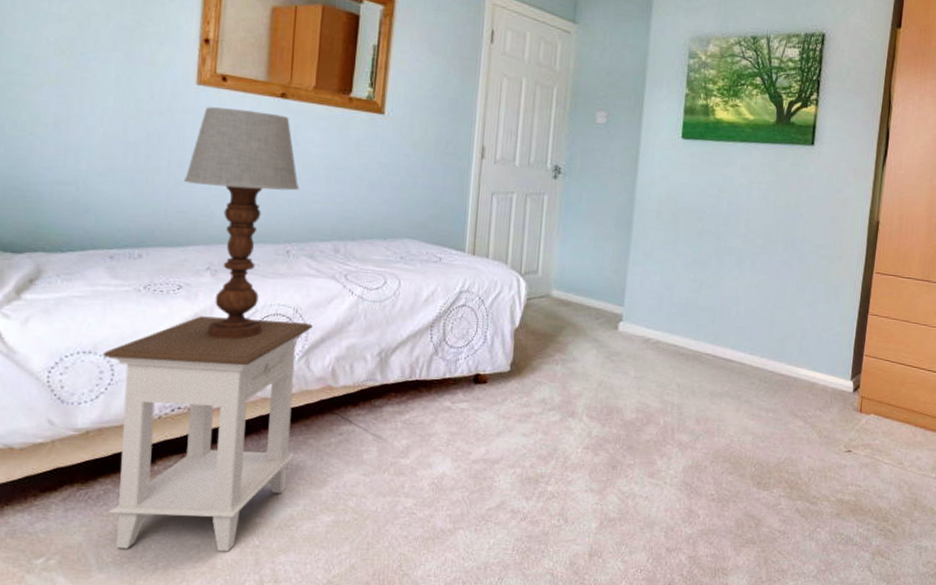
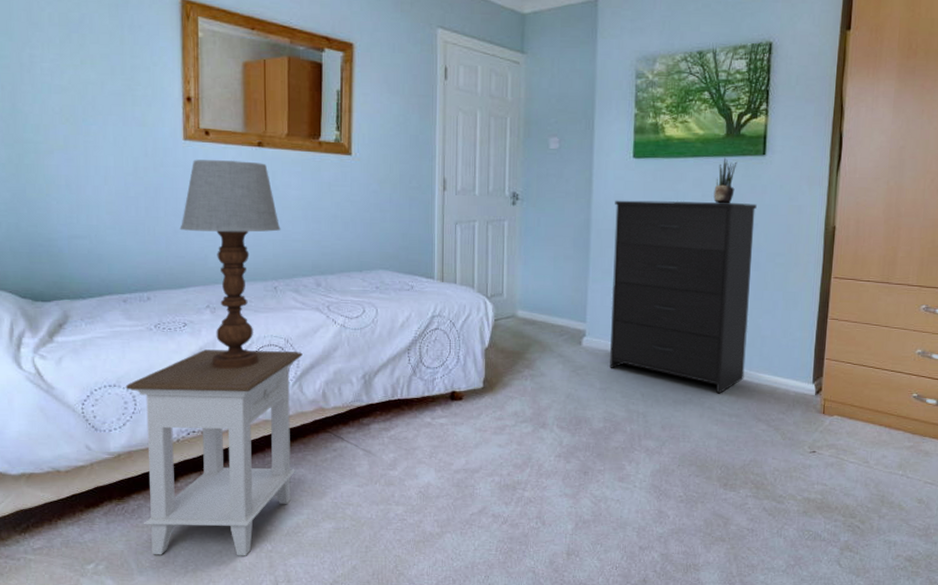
dresser: none [646,180,803,388] -> present [610,200,757,394]
potted plant: none [760,144,786,192] -> present [713,157,737,204]

